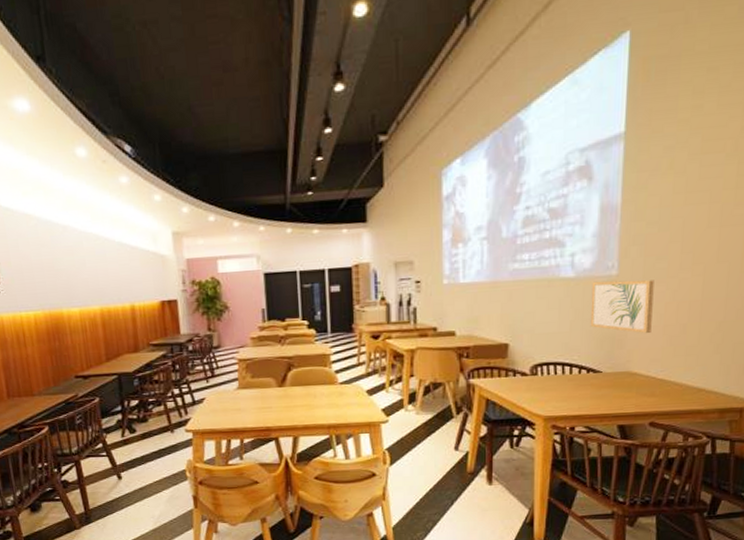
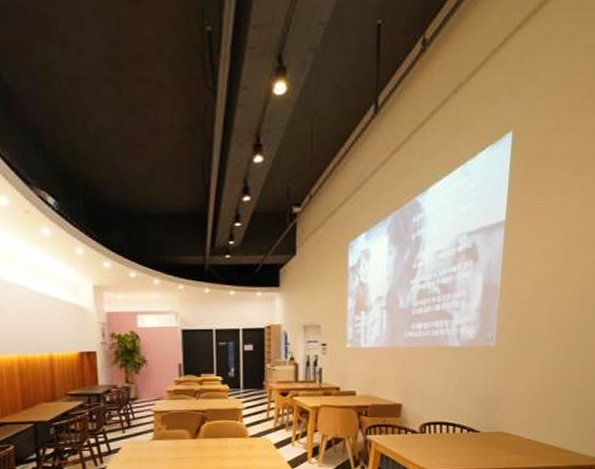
wall art: present [590,280,654,333] -> none [471,351,525,398]

